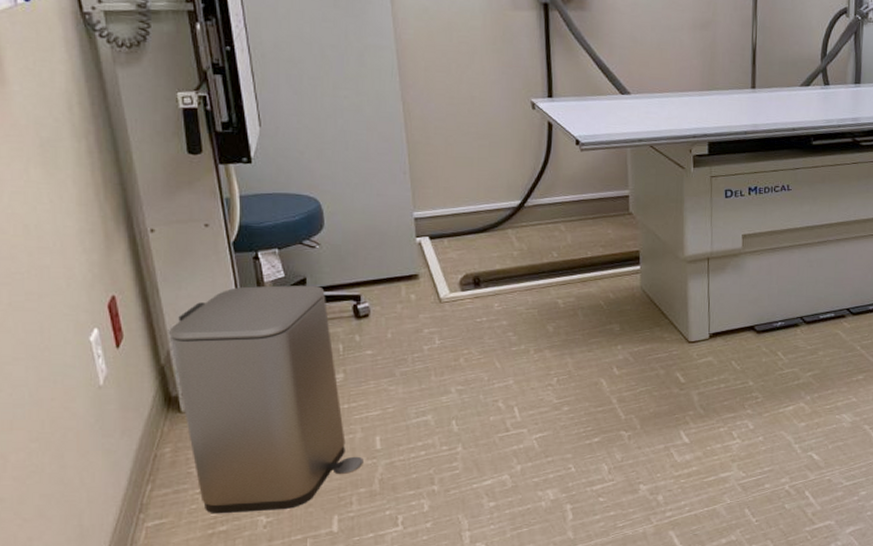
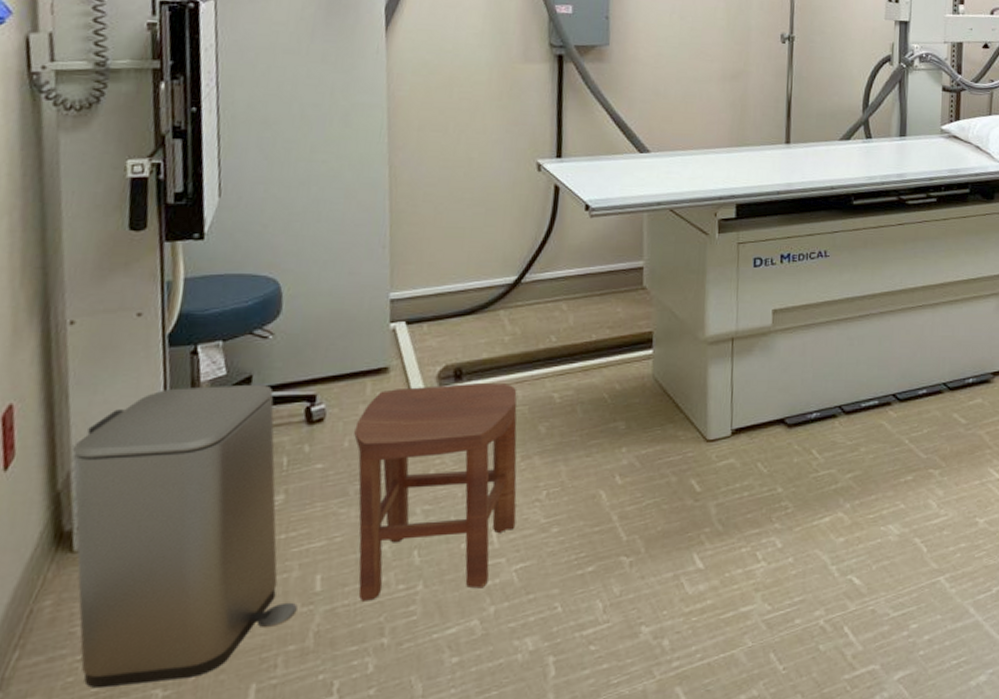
stool: none [395,289,534,458] -> present [354,383,517,601]

